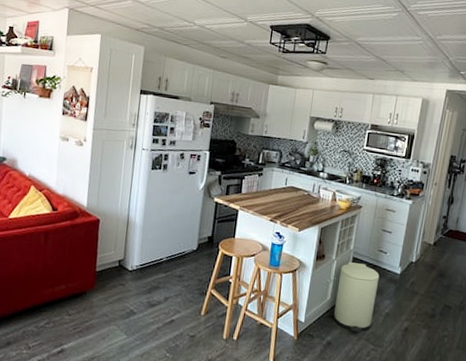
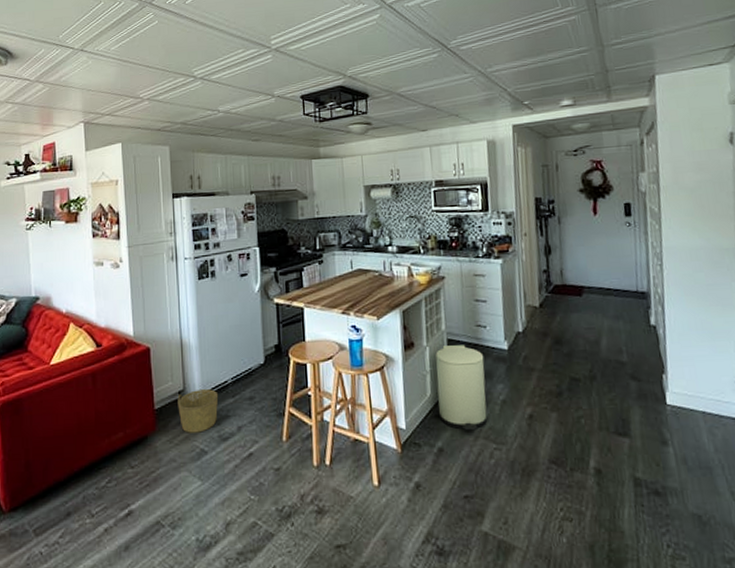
basket: none [116,261,153,297] -> present [177,389,219,433]

